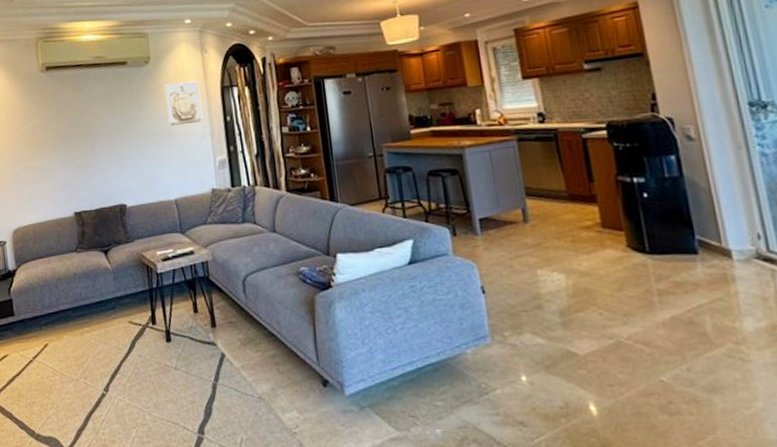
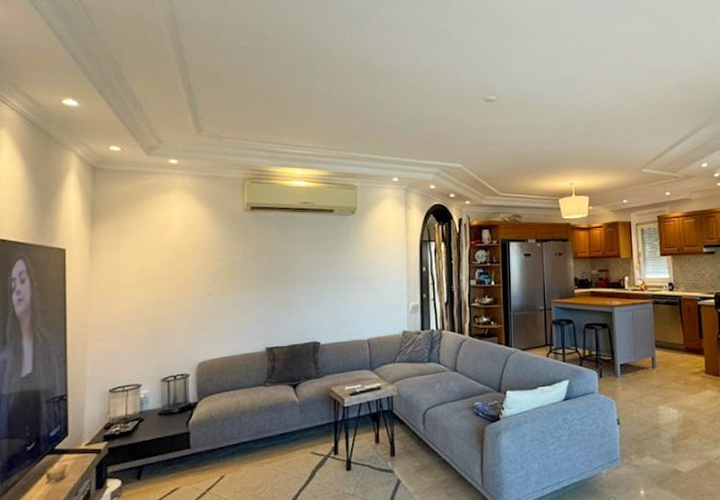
wall sculpture: present [165,80,203,126] -> none [369,233,401,272]

